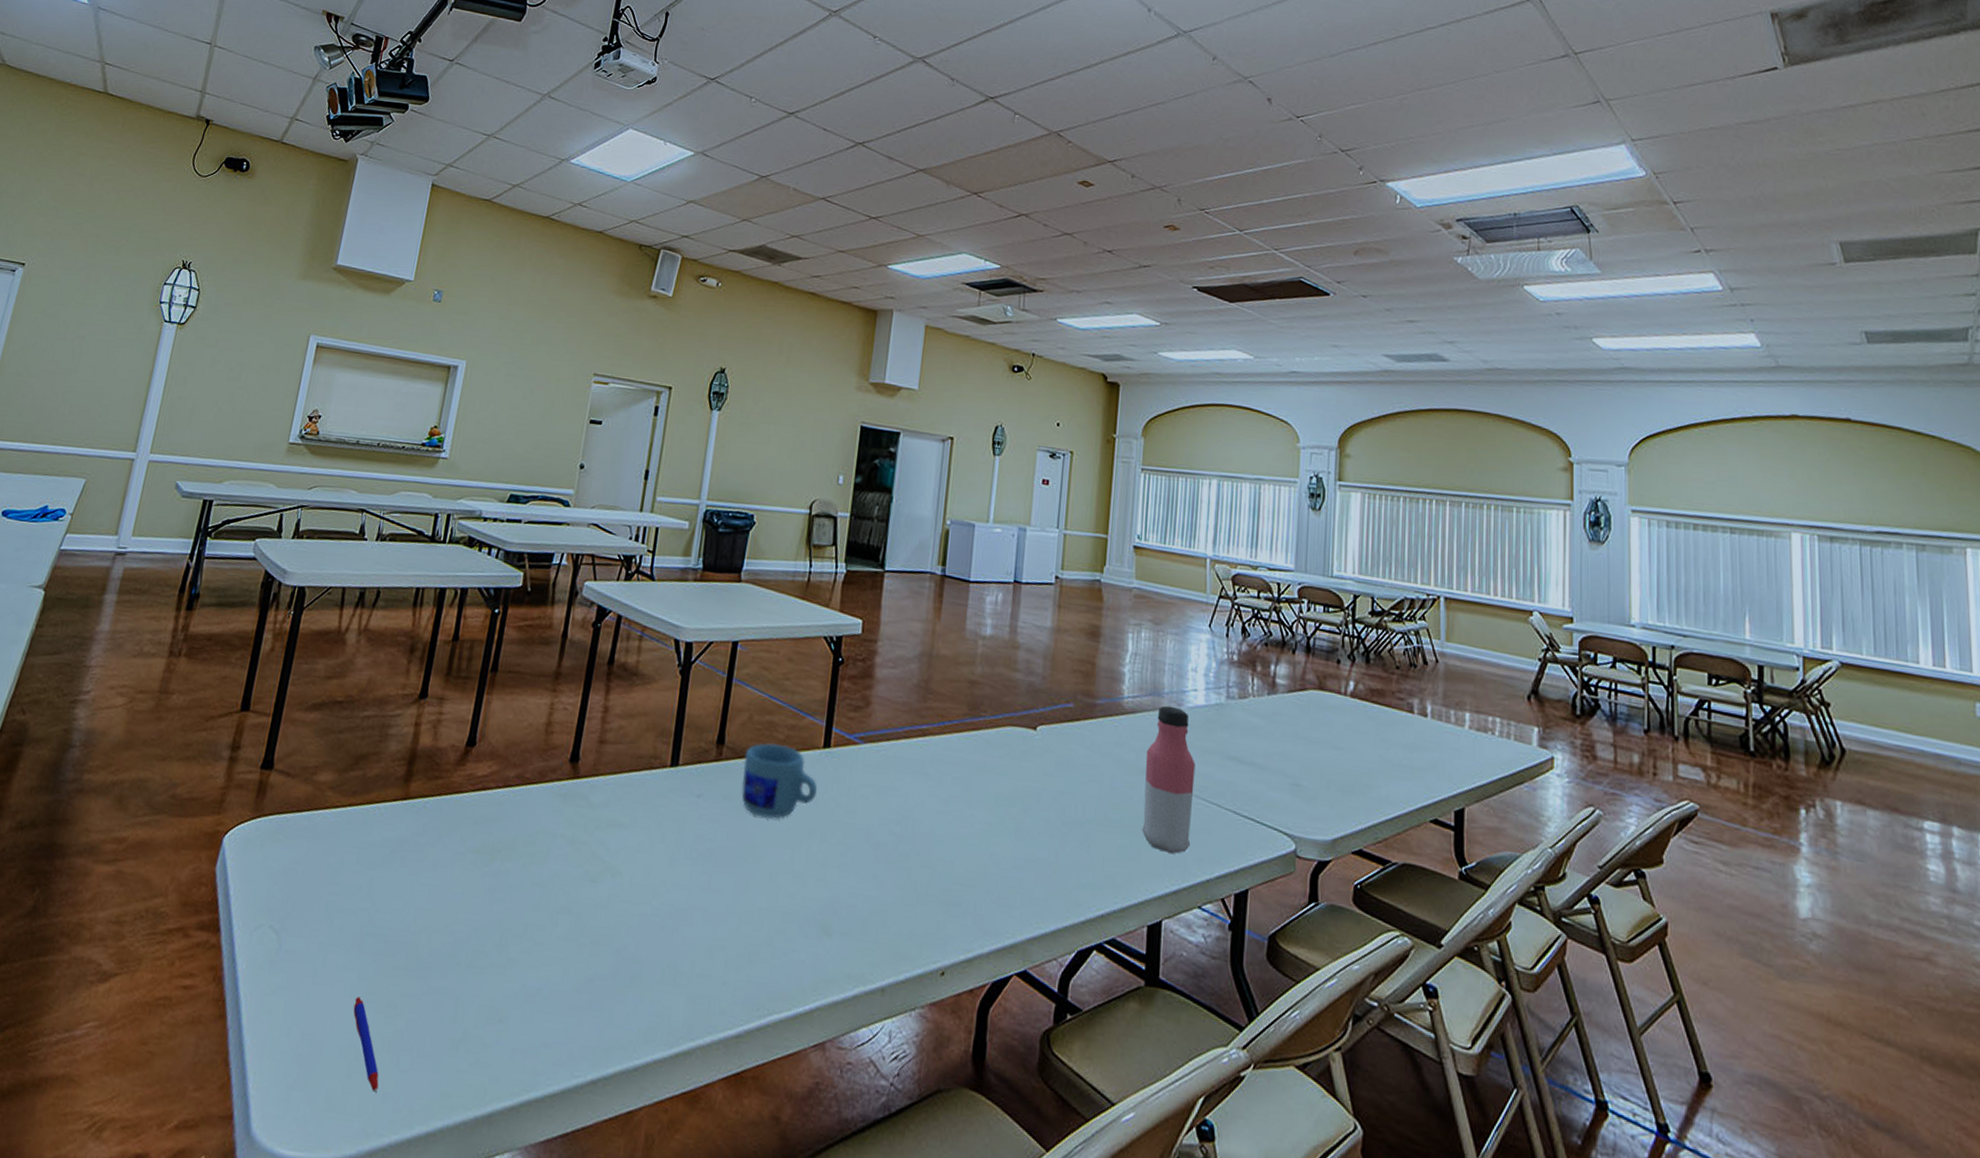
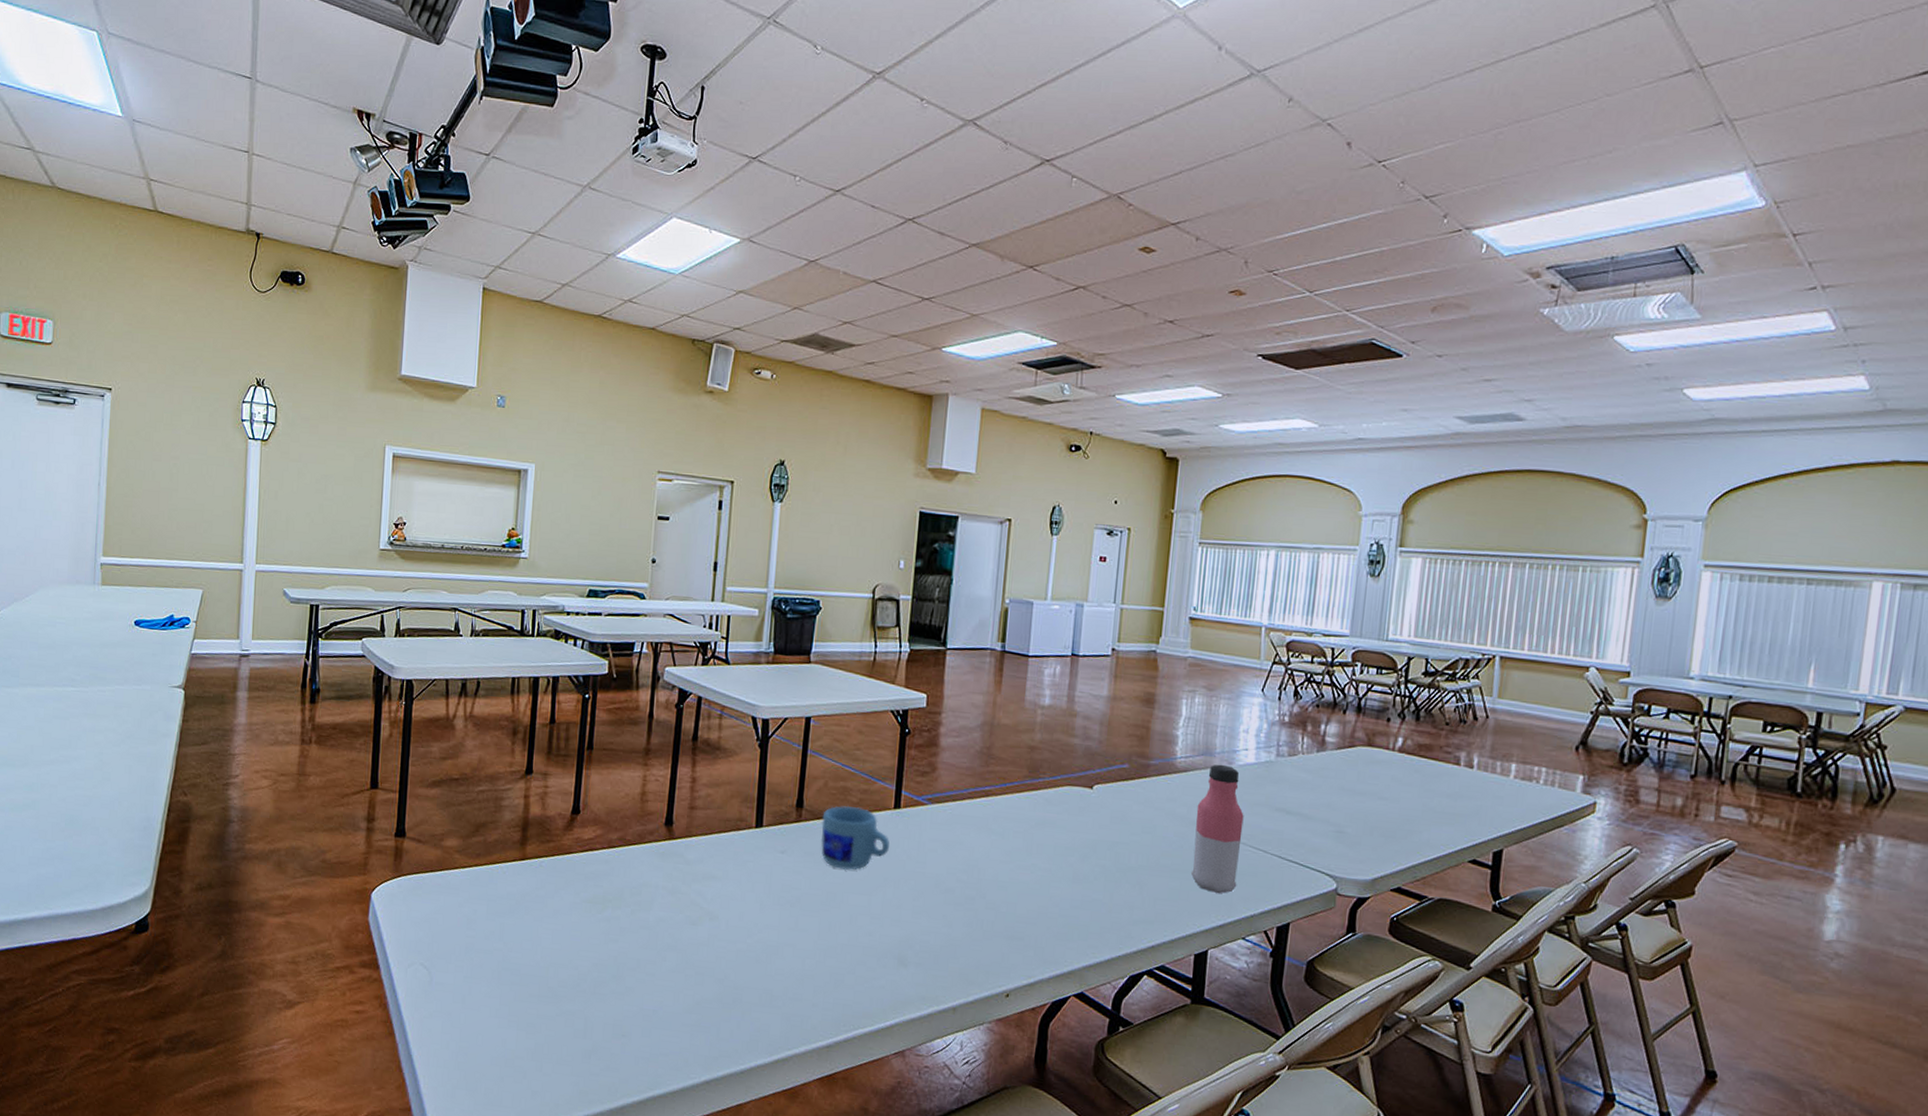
pen: present [353,996,379,1094] -> none [499,1018,527,1092]

